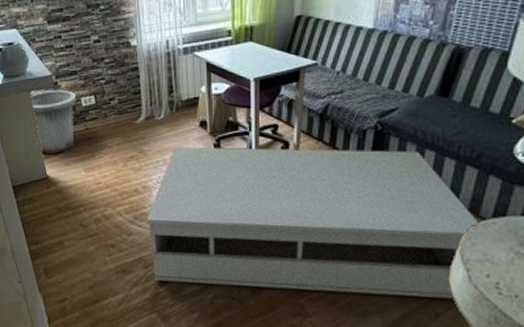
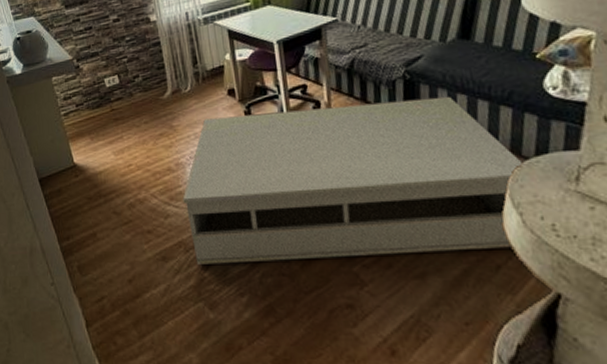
trash can: present [31,90,77,154] -> none [53,72,100,140]

